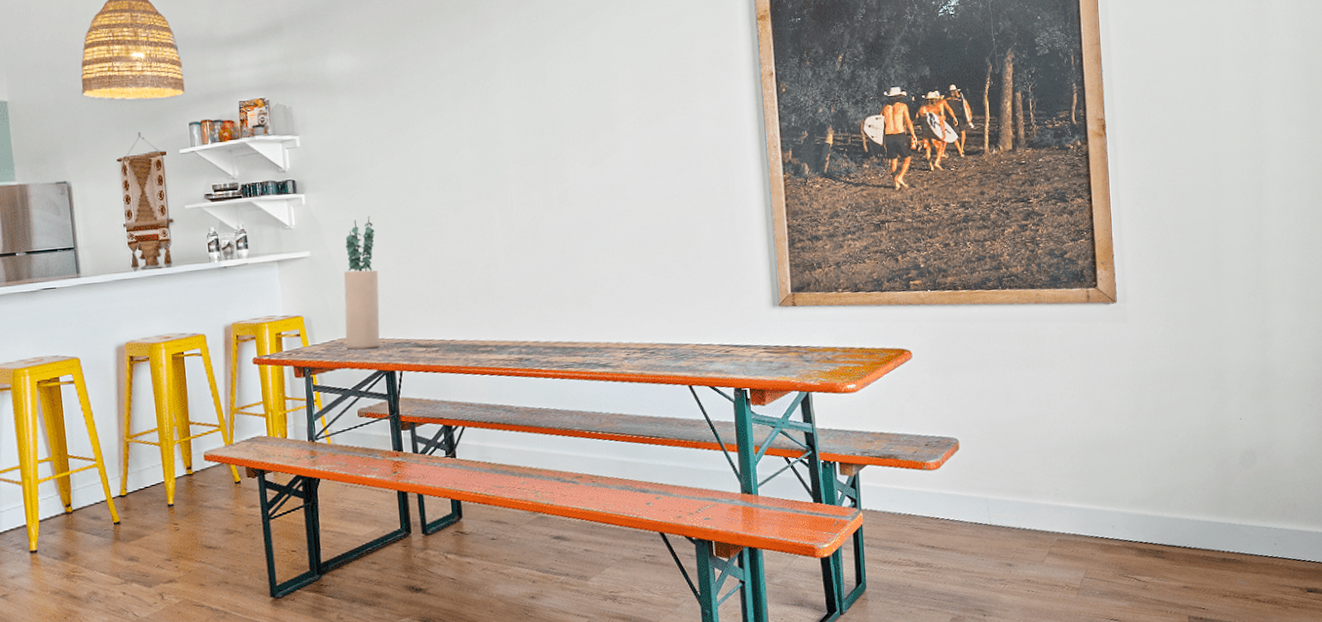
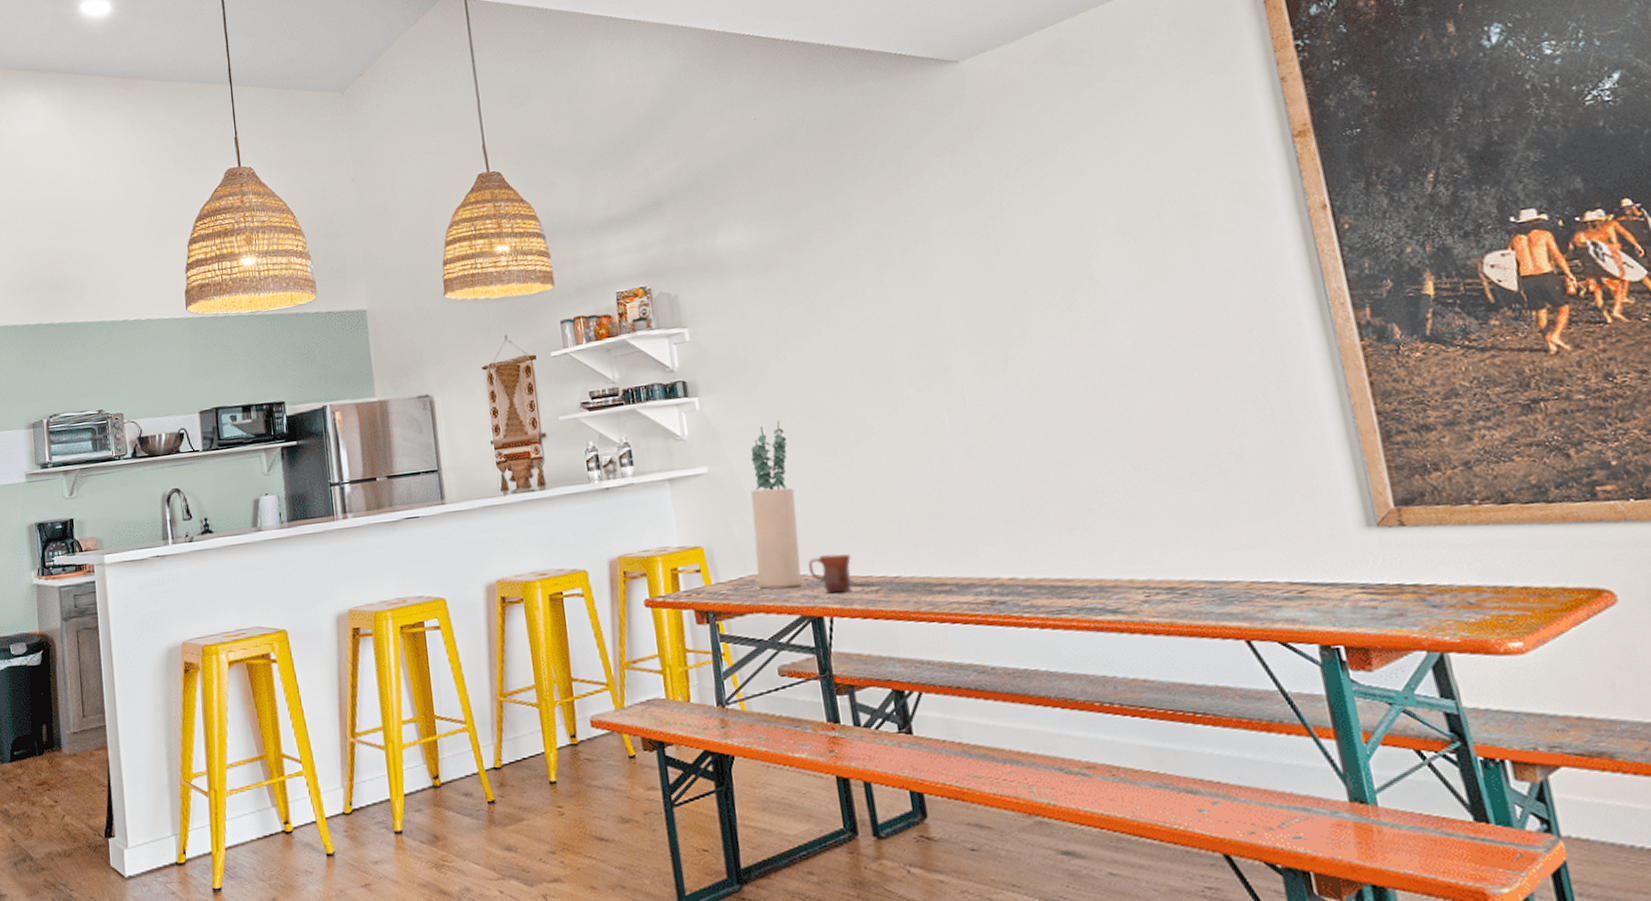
mug: none [385,322,419,354] -> present [807,553,852,594]

